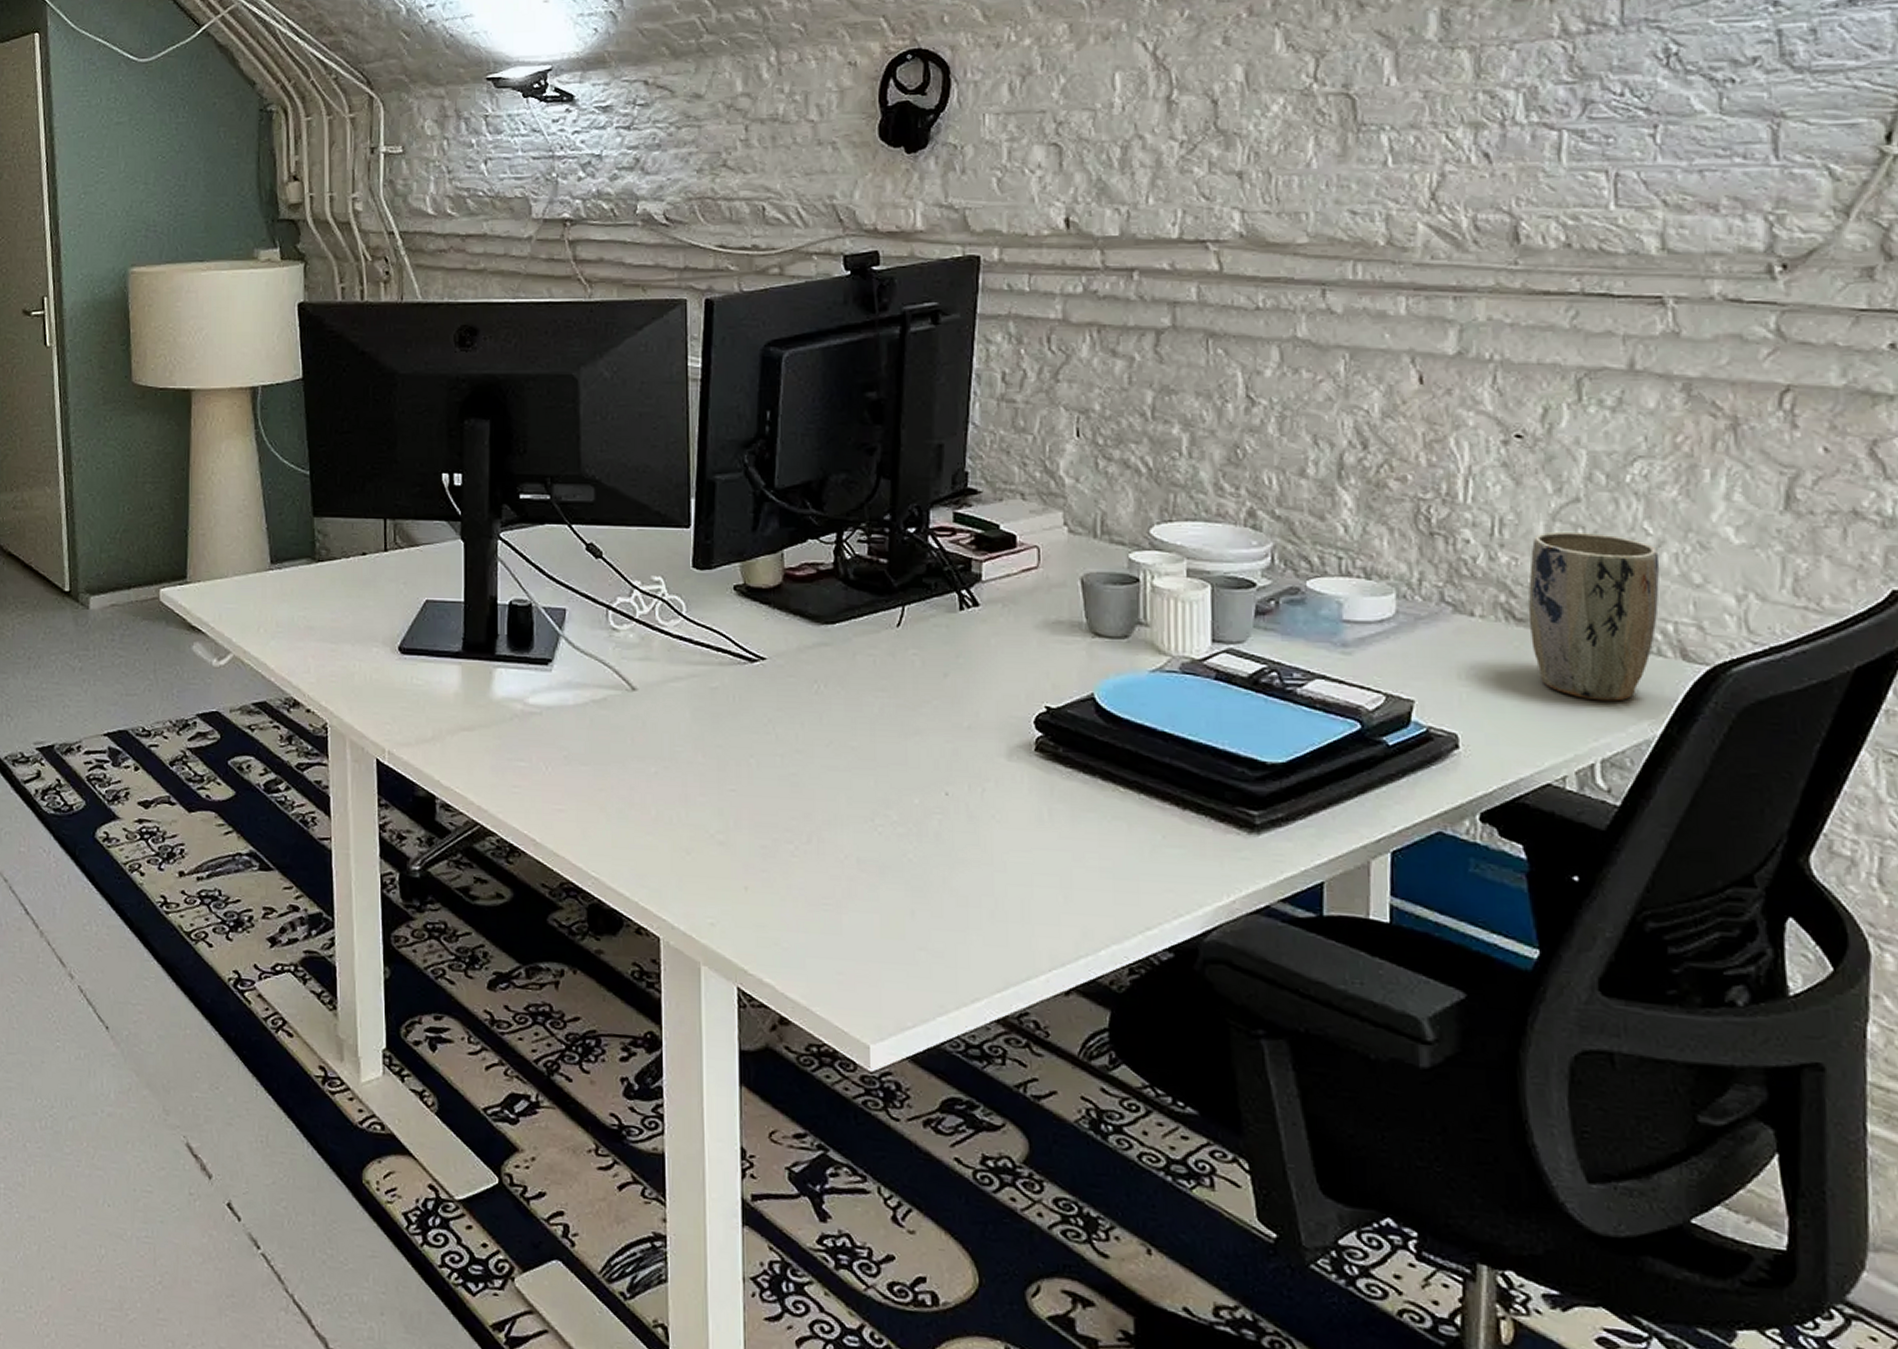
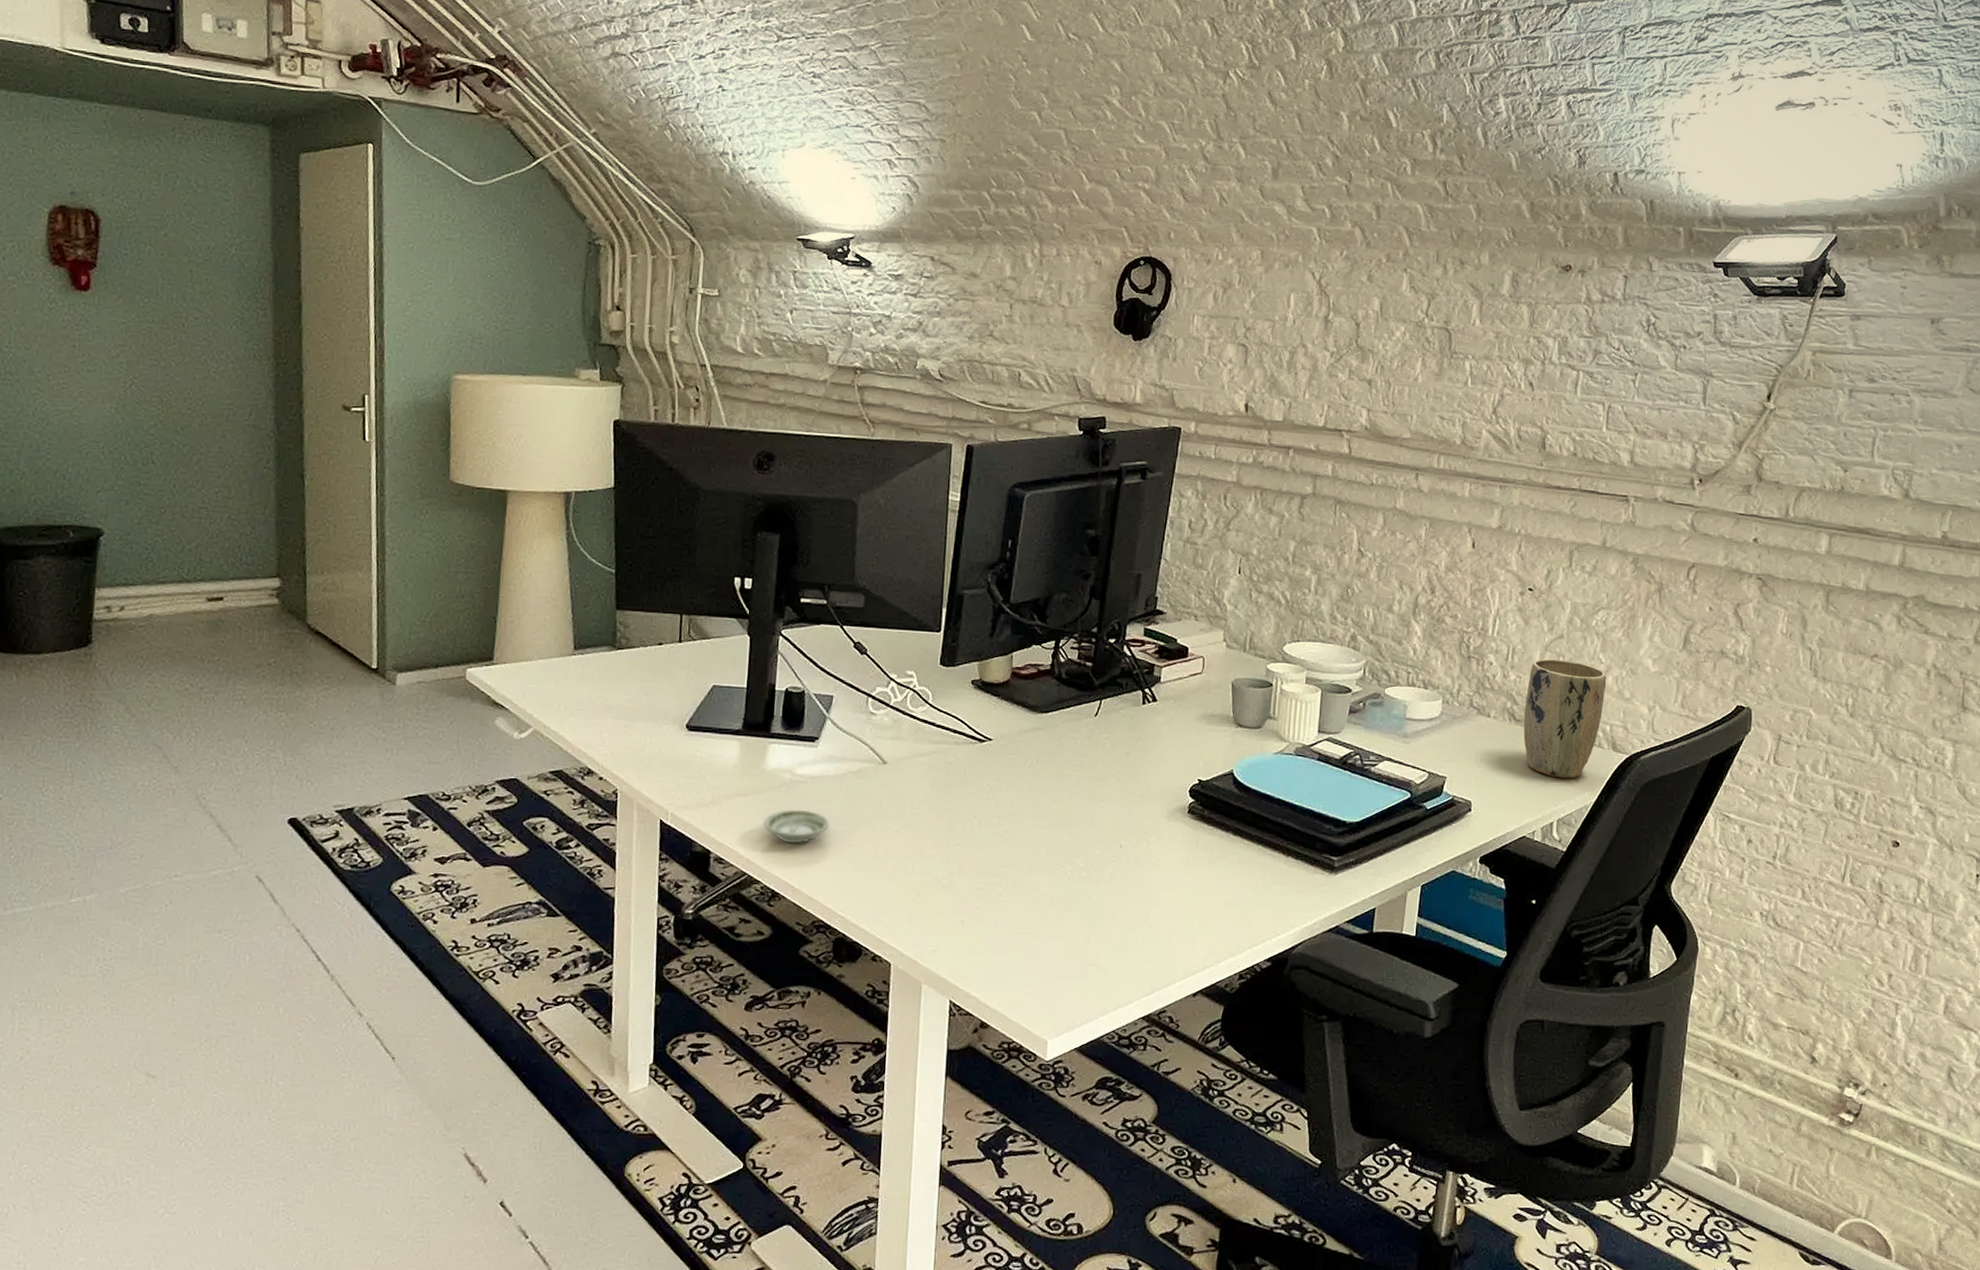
saucer: none [494,746,573,788] -> present [763,809,830,844]

